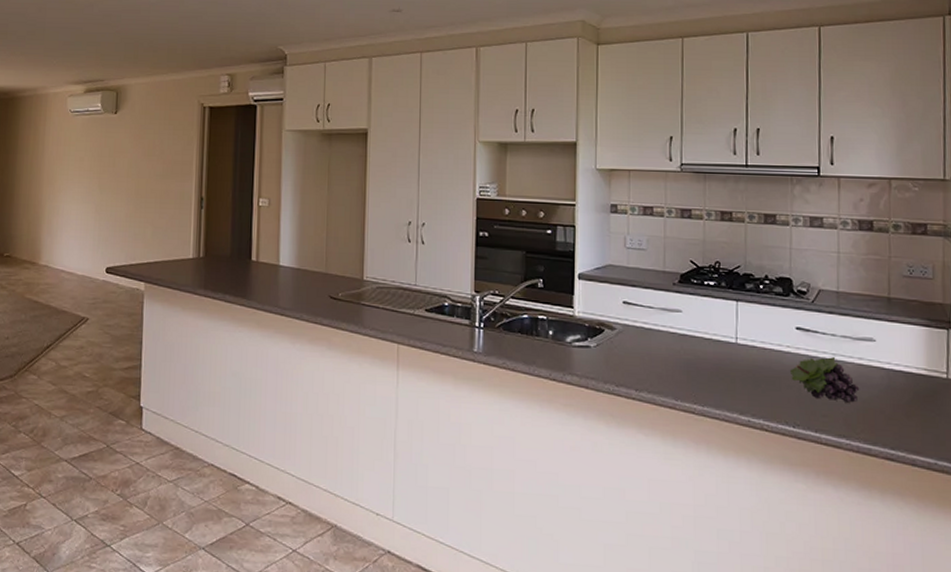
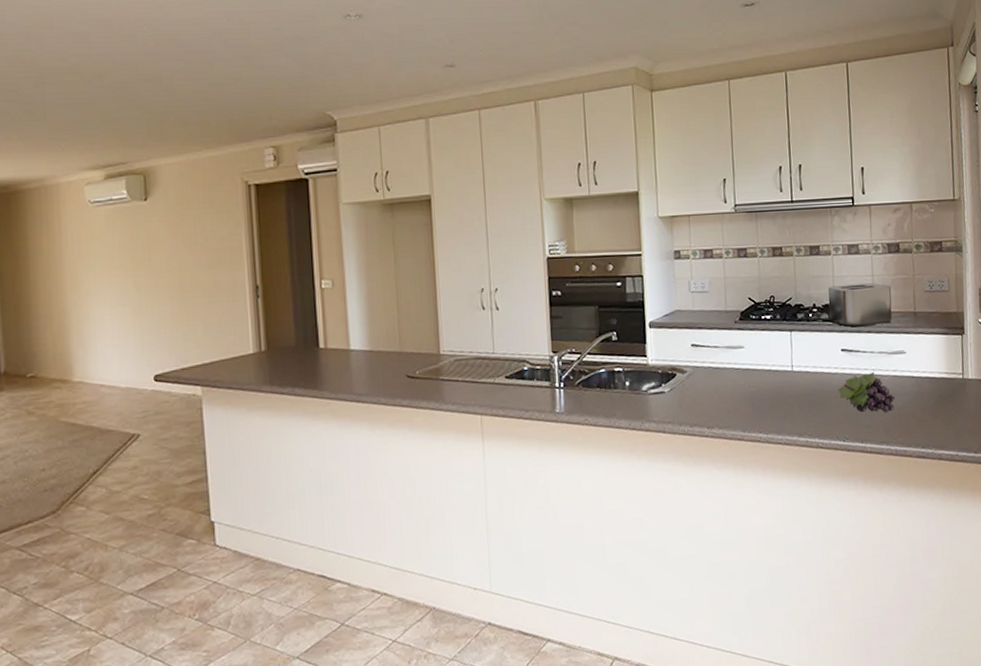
toaster: none [782,258,861,306] -> present [827,282,893,328]

